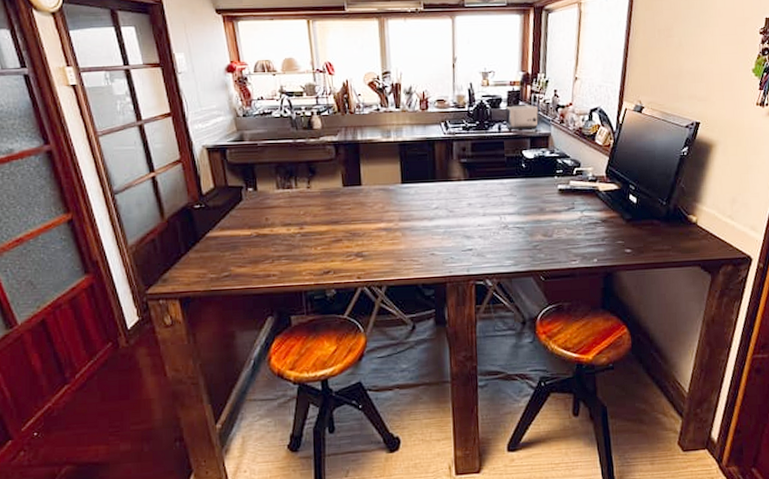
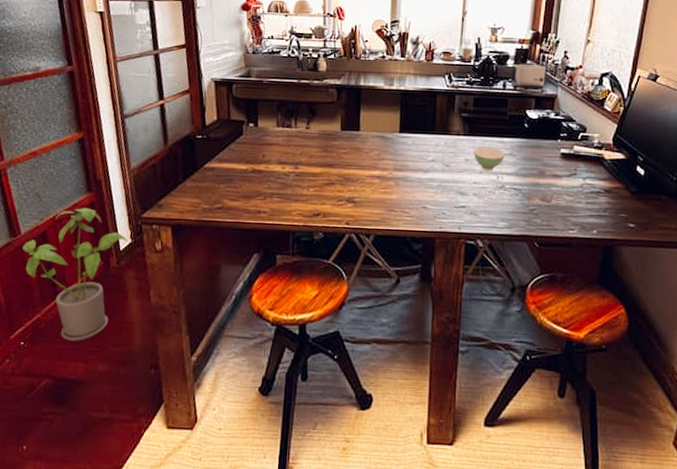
house plant: none [22,290,136,426] -> present [23,208,129,342]
bowl: none [476,190,506,214] -> present [474,147,505,172]

